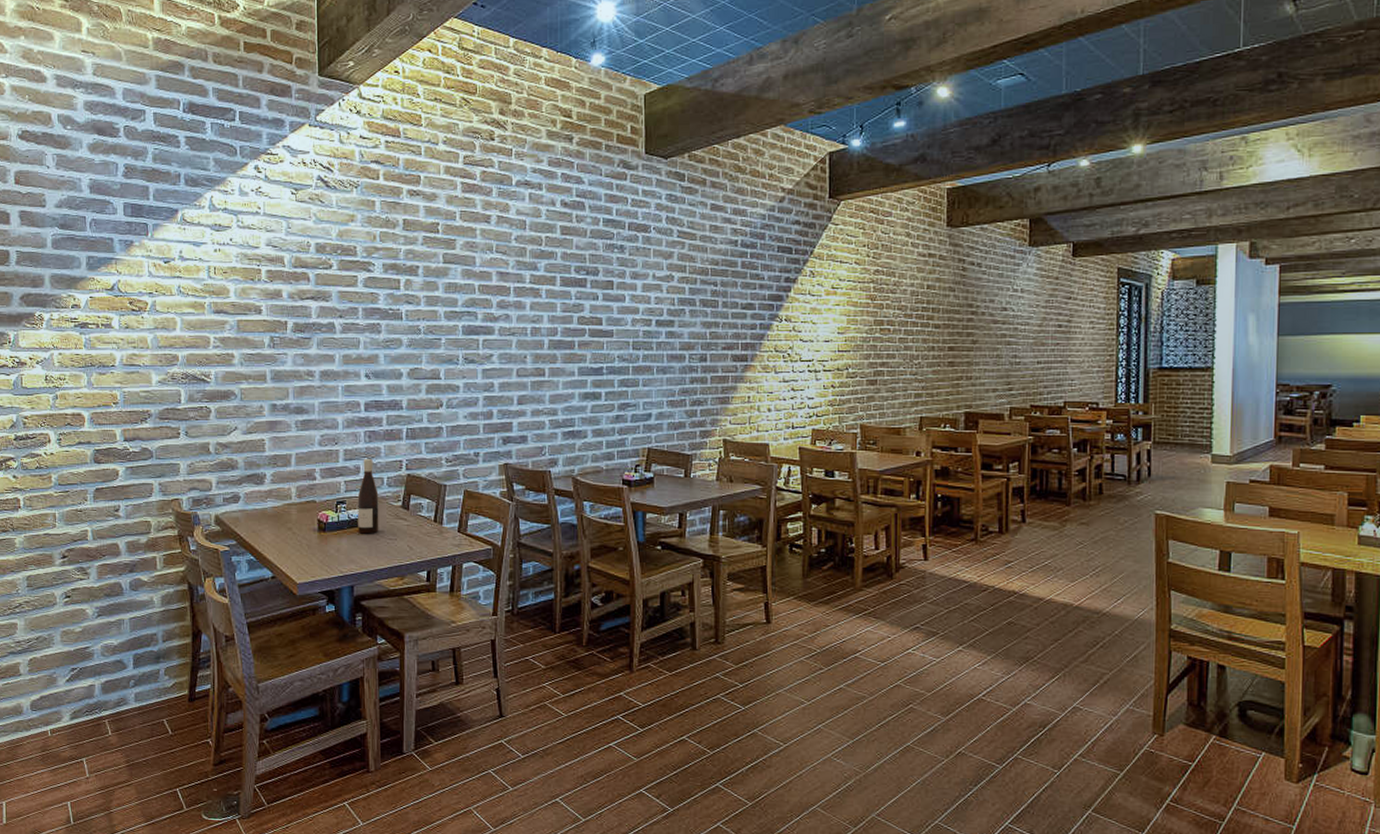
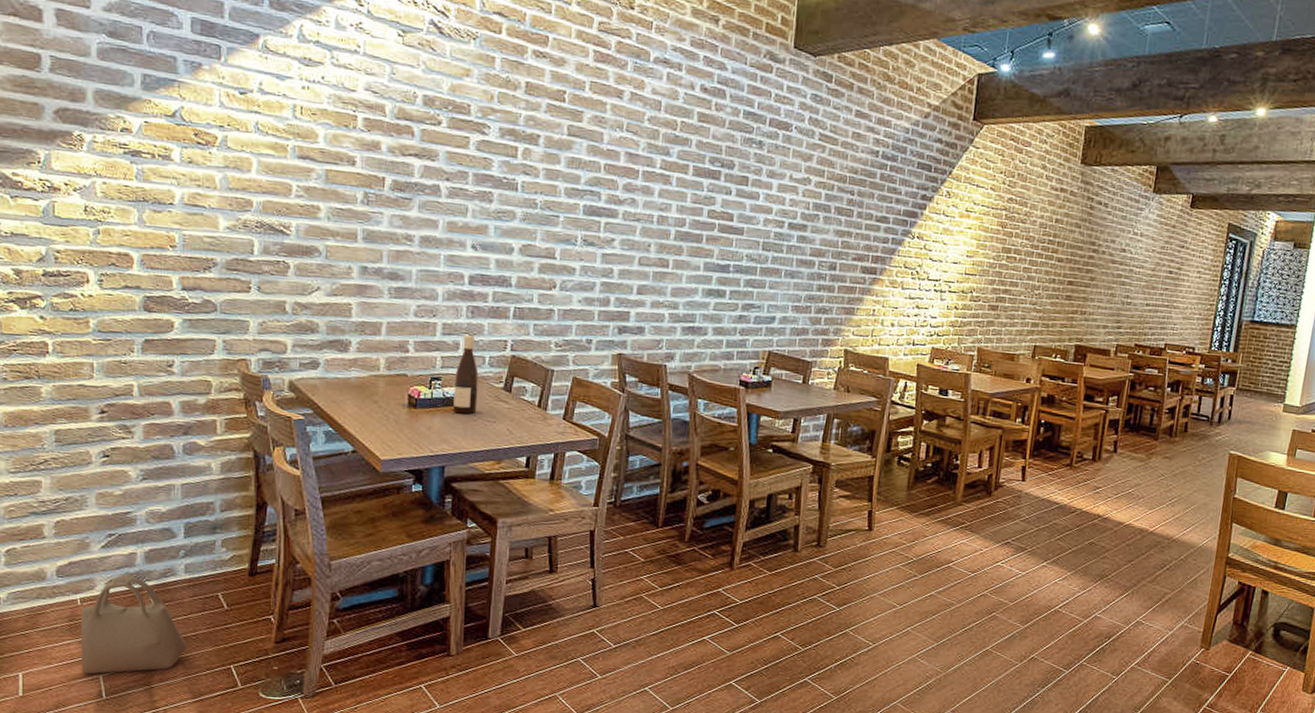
handbag: none [51,706,139,801] -> present [80,575,187,674]

